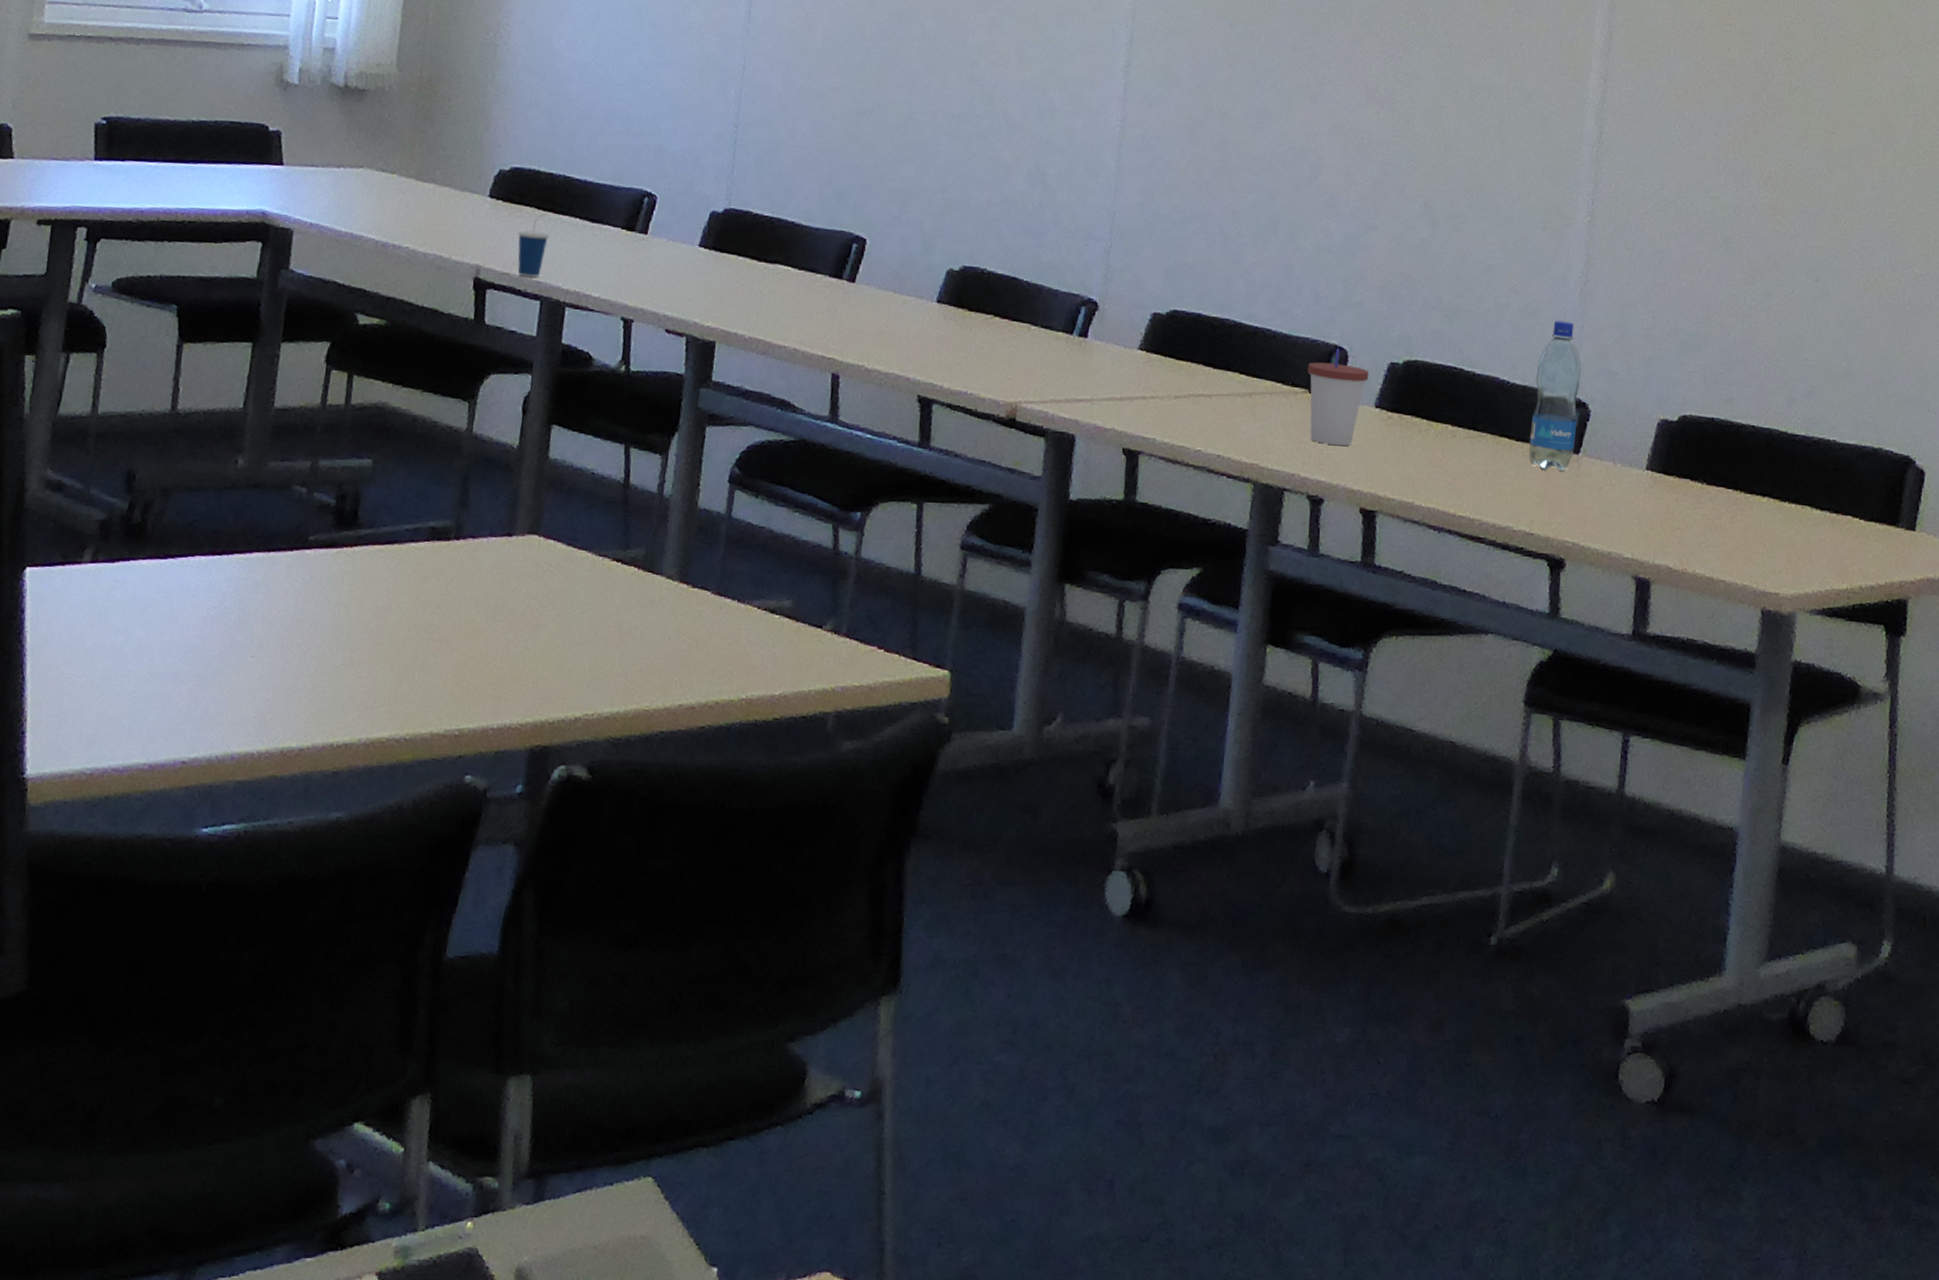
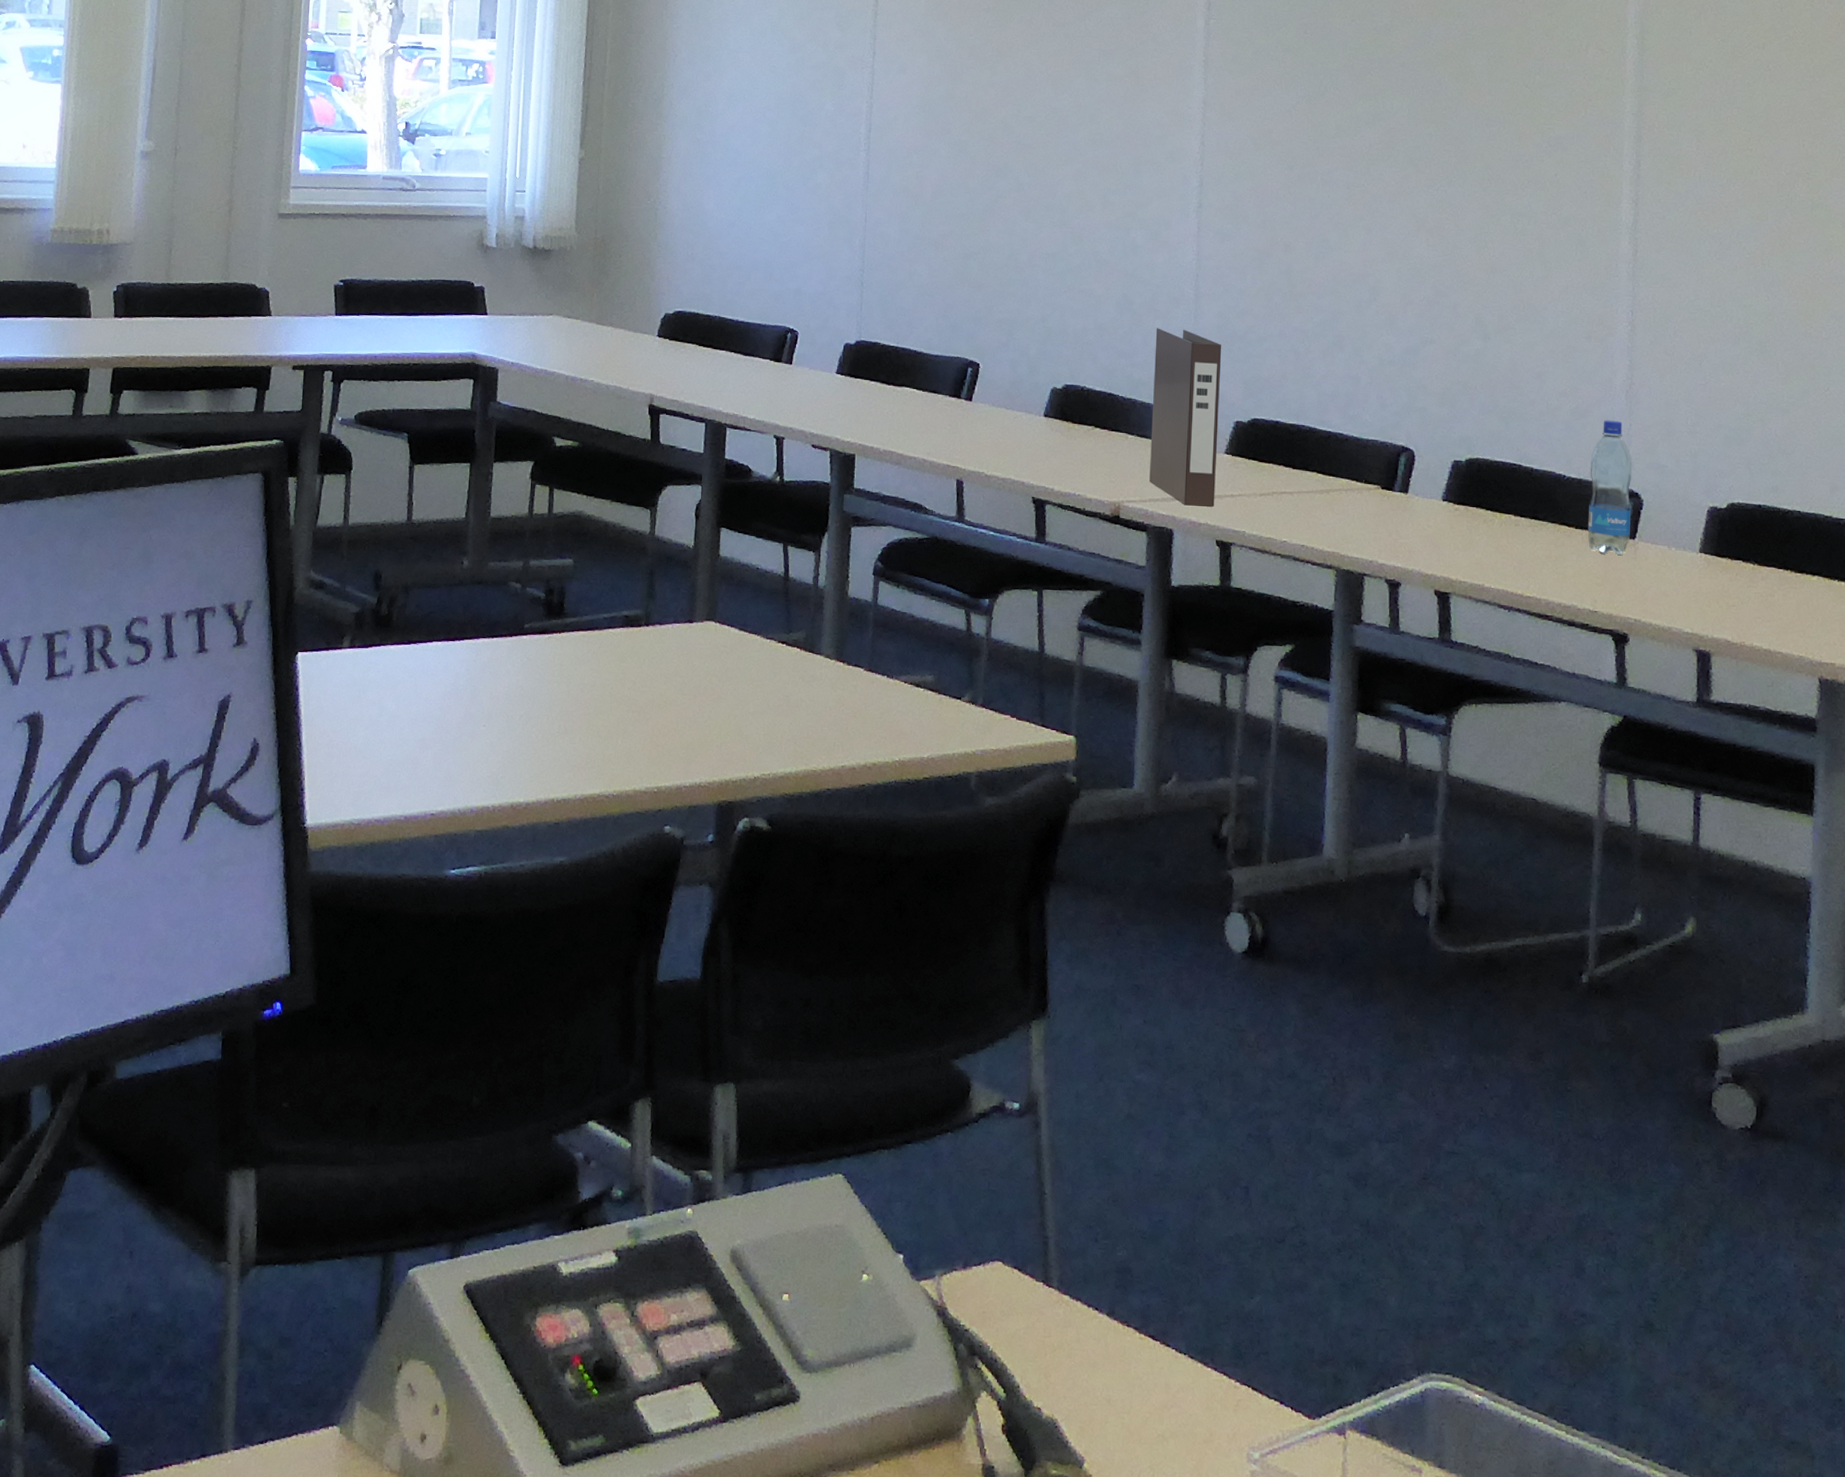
cup: present [517,212,550,277] -> none [683,348,710,403]
binder: none [1052,203,1143,410] -> present [1149,328,1222,507]
cup: present [1308,348,1369,446] -> none [1379,449,1435,535]

